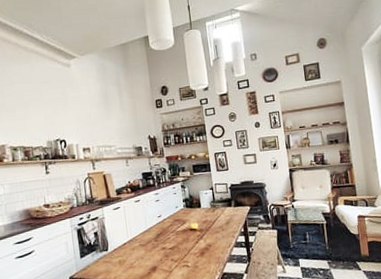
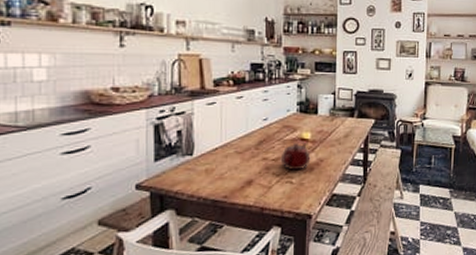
teapot: none [176,231,201,256] -> present [280,141,311,171]

